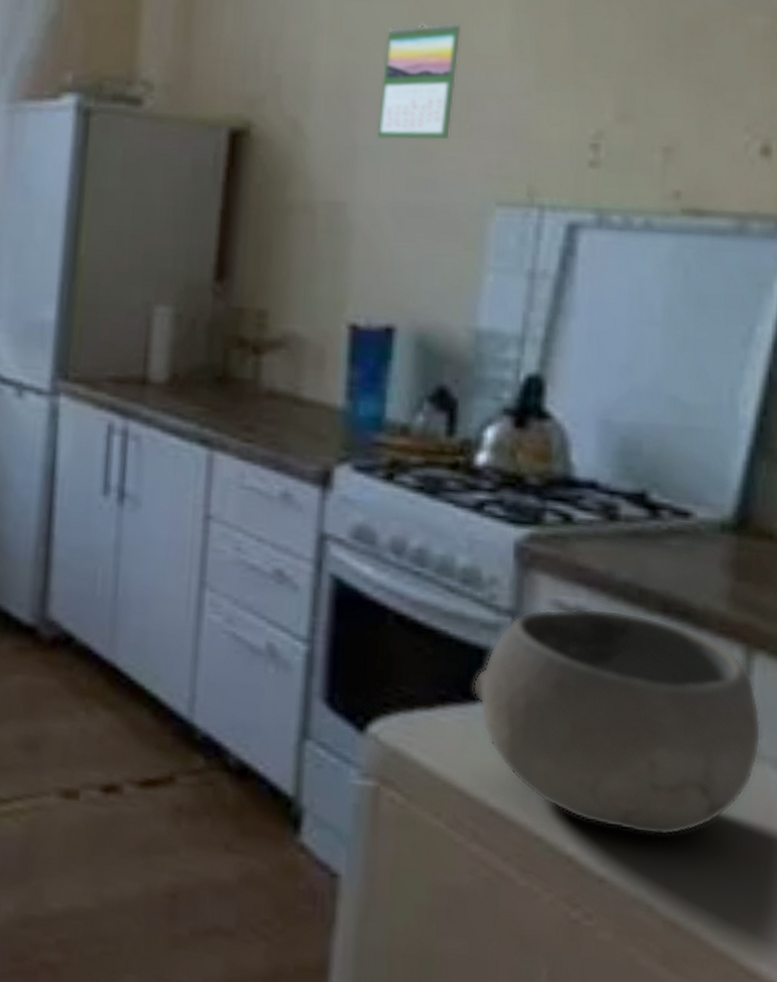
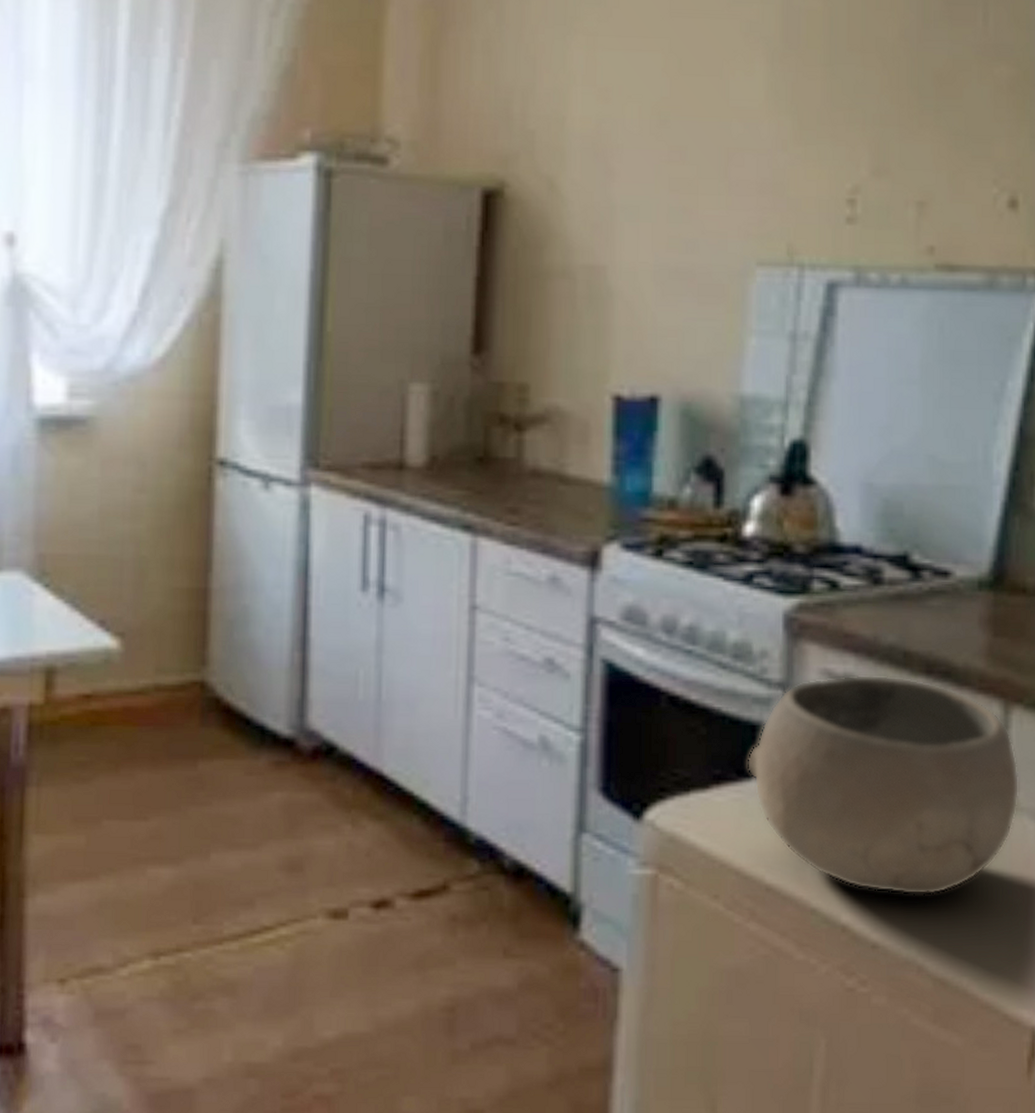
calendar: present [377,21,461,140] -> none [635,72,717,198]

